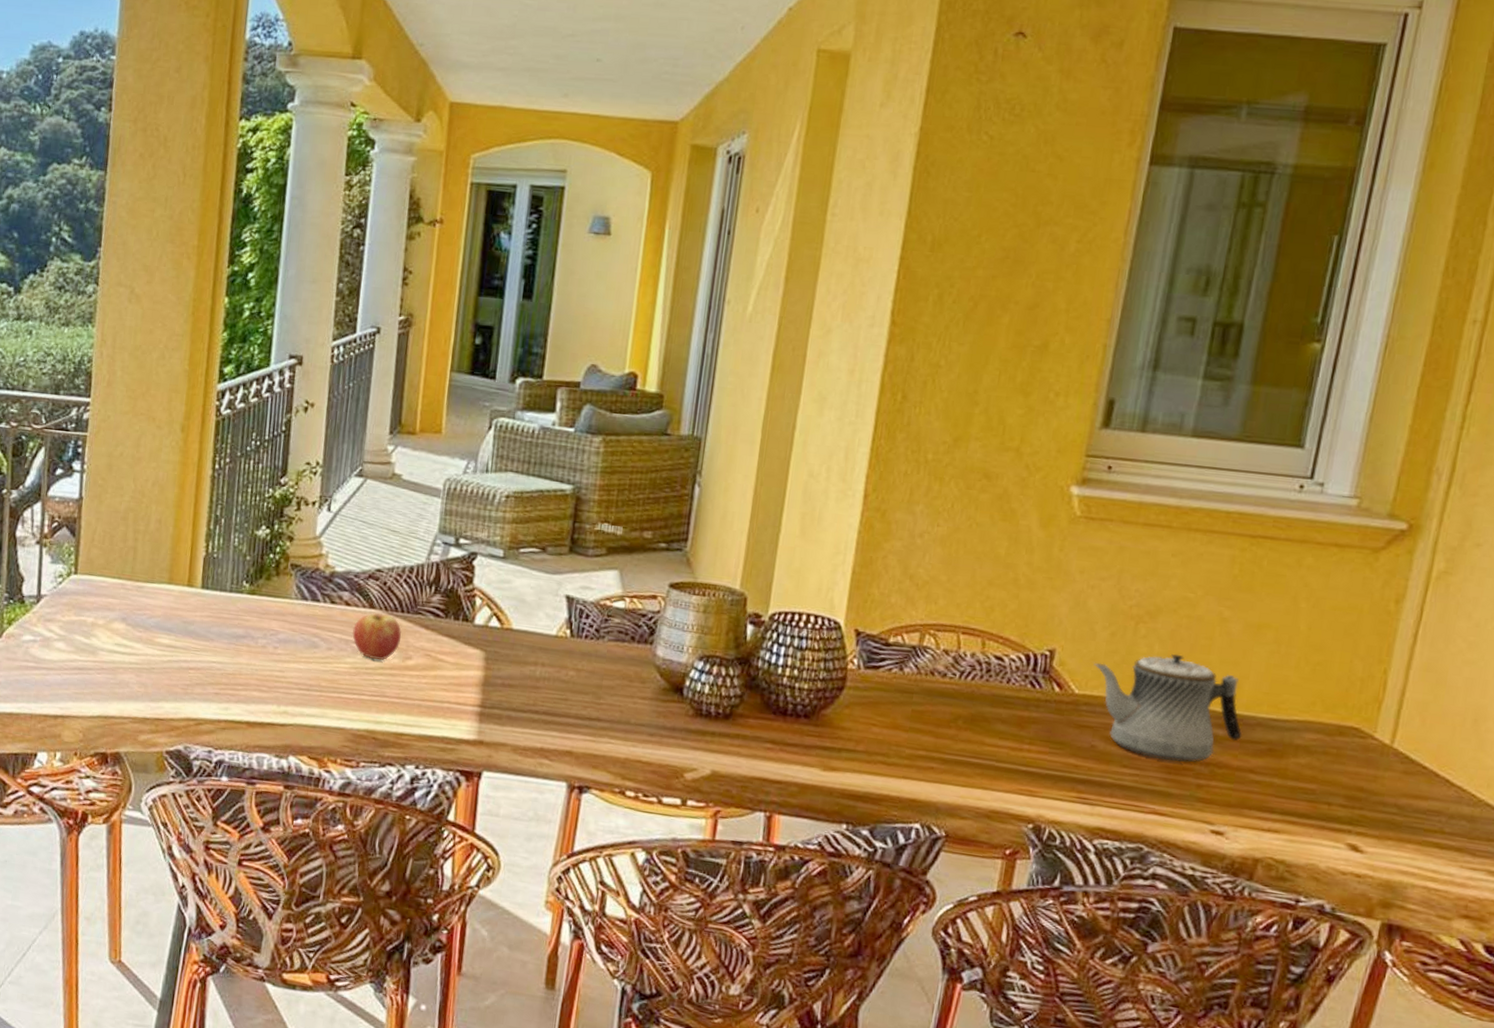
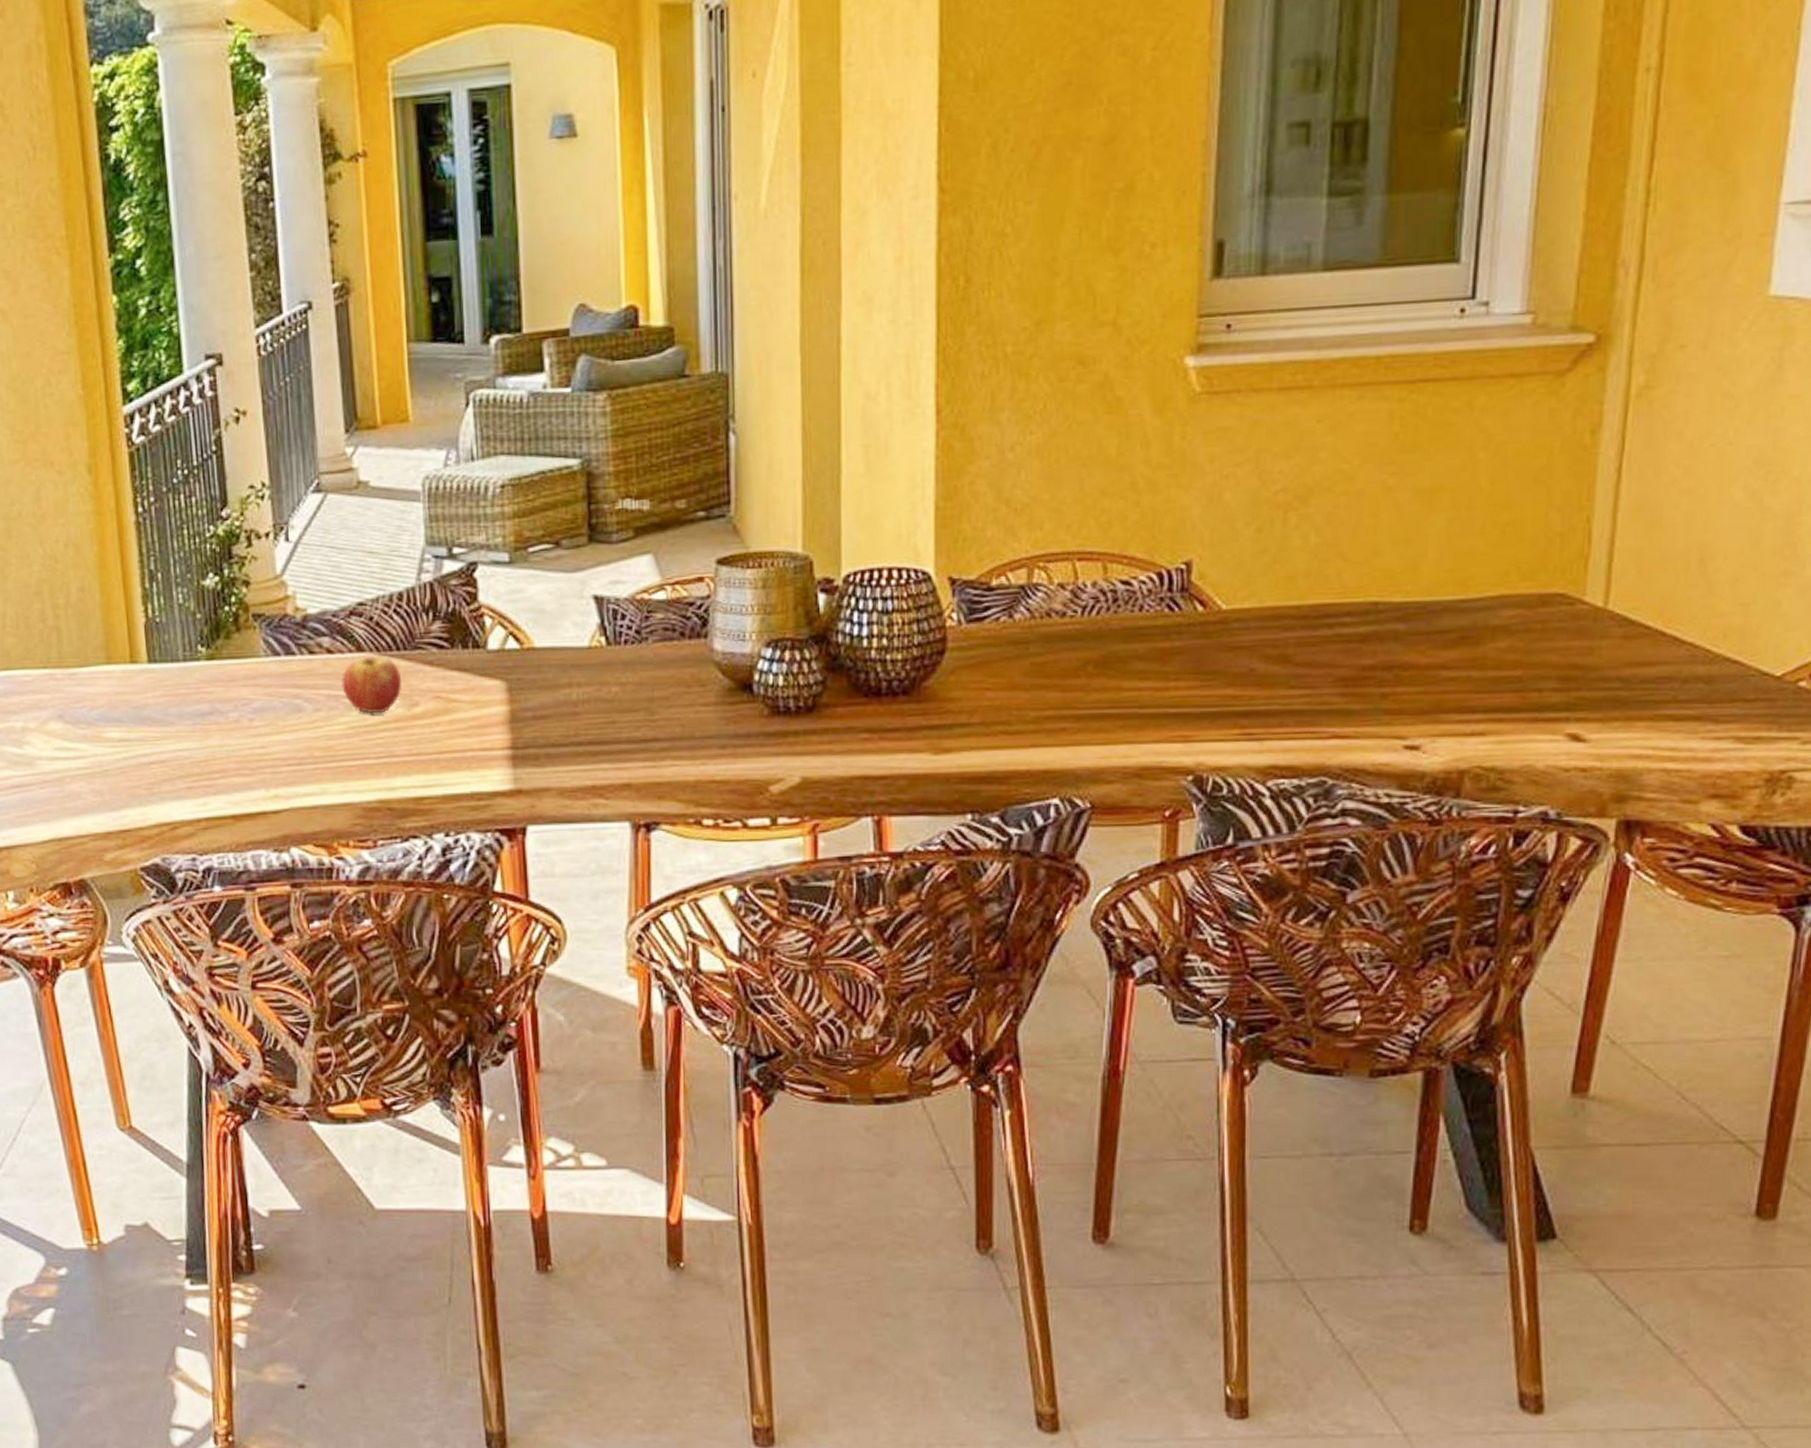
teapot: present [1093,654,1242,763] -> none [1240,541,1428,672]

